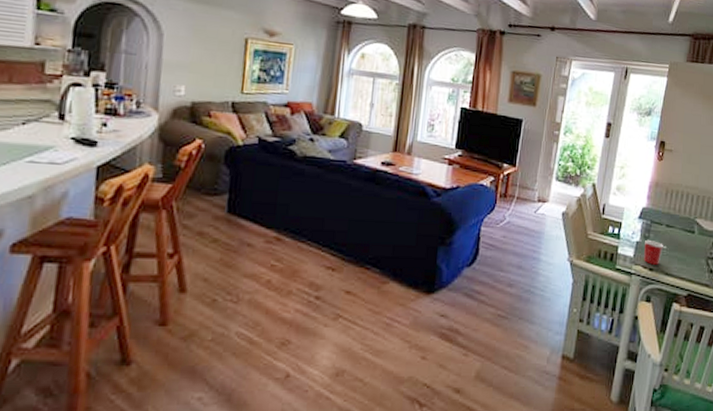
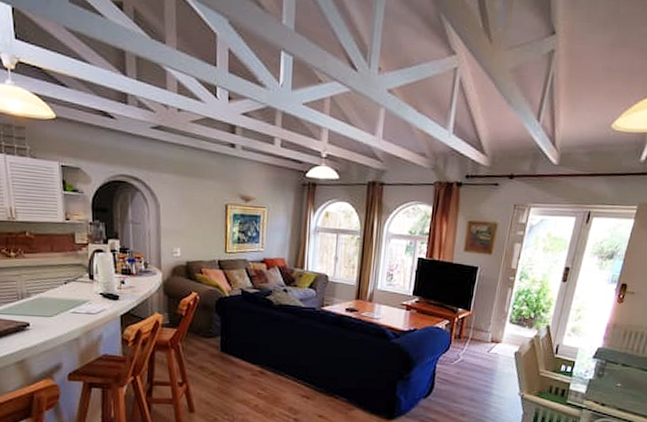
mug: present [643,239,663,265] -> none [595,377,618,401]

